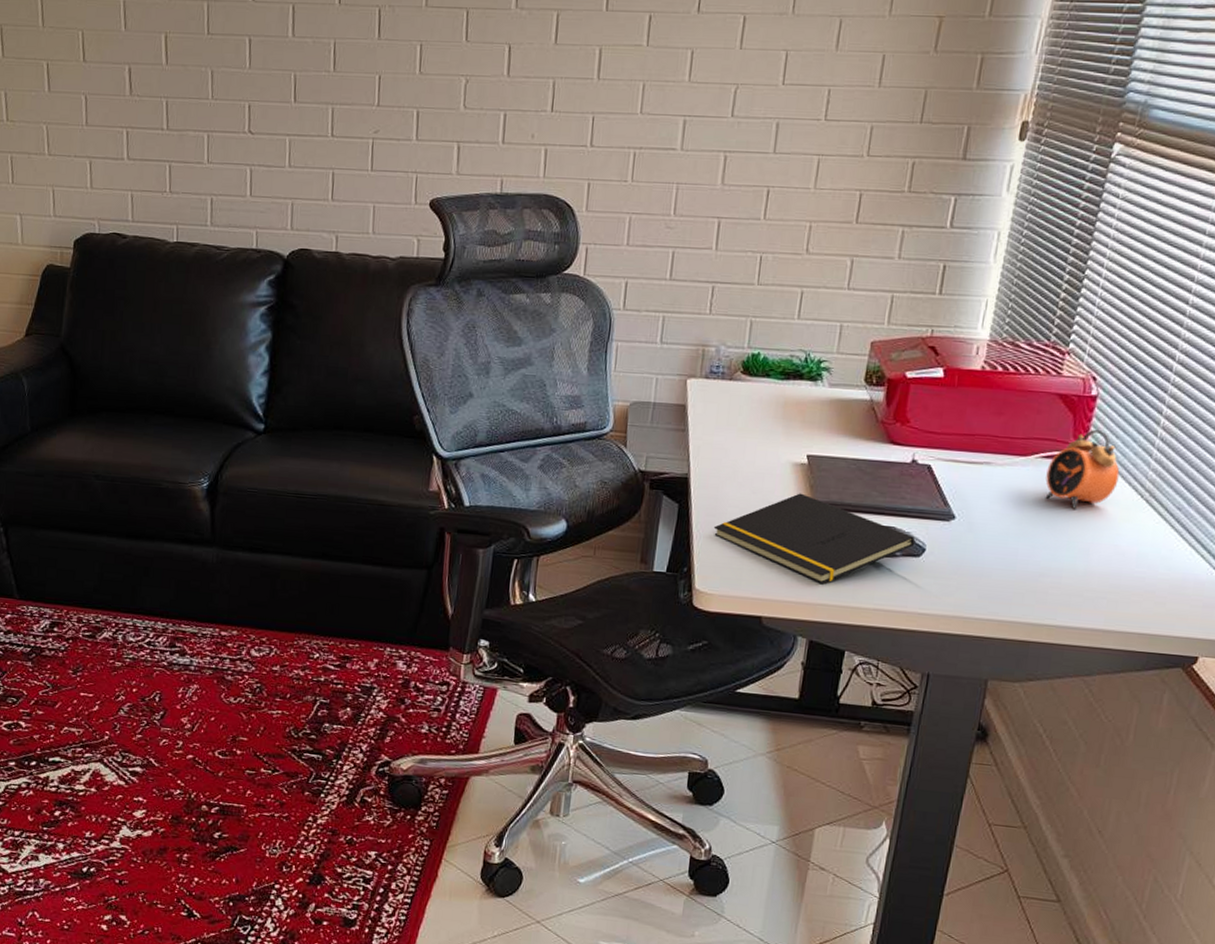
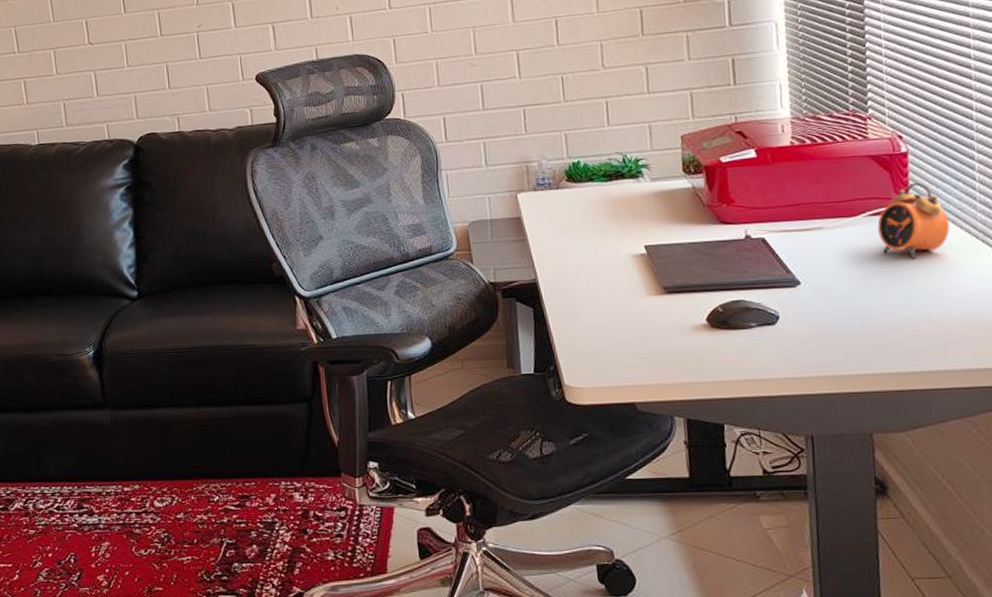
notepad: present [713,493,916,585] -> none [570,281,768,364]

